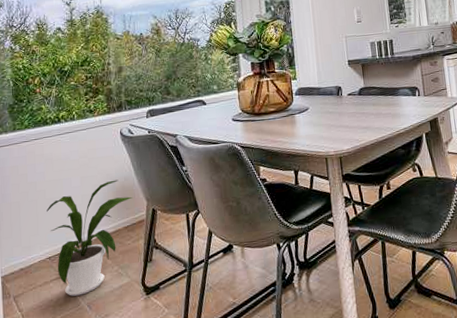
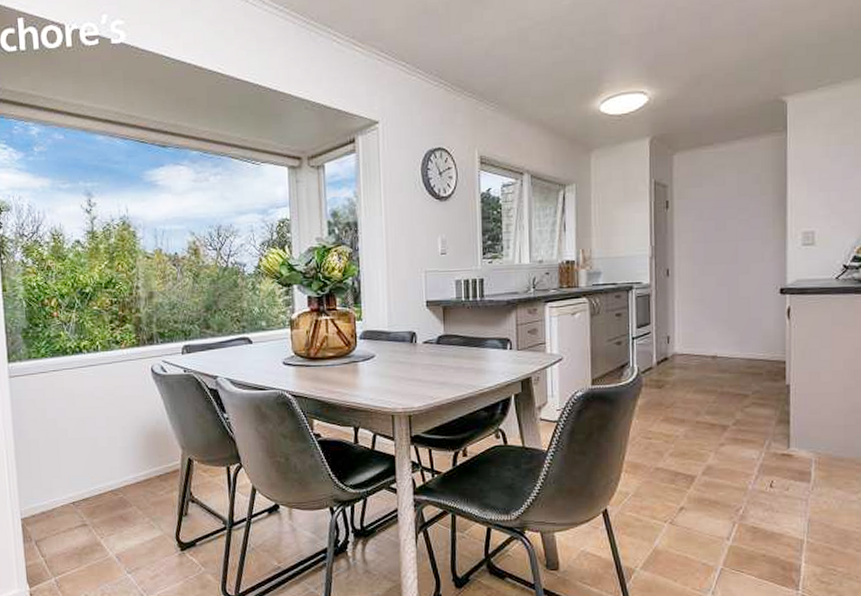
house plant: present [47,179,133,296] -> none [69,423,166,546]

